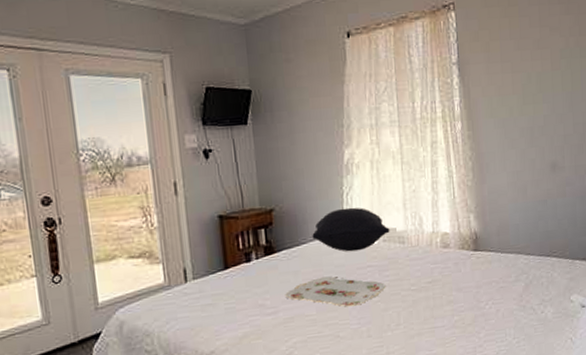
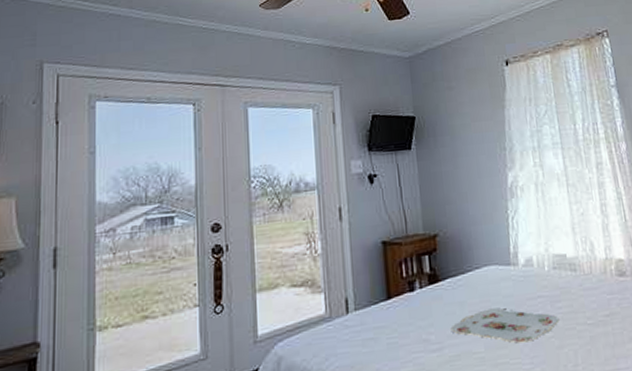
pillow: present [312,207,390,252] -> none [478,232,560,280]

